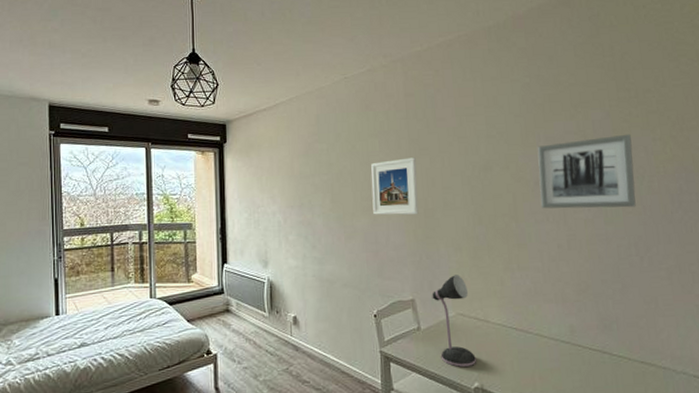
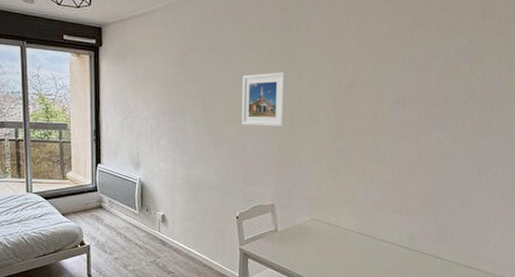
desk lamp: present [432,274,476,367] -> none [290,184,325,265]
wall art: present [537,134,636,209] -> none [398,61,489,131]

